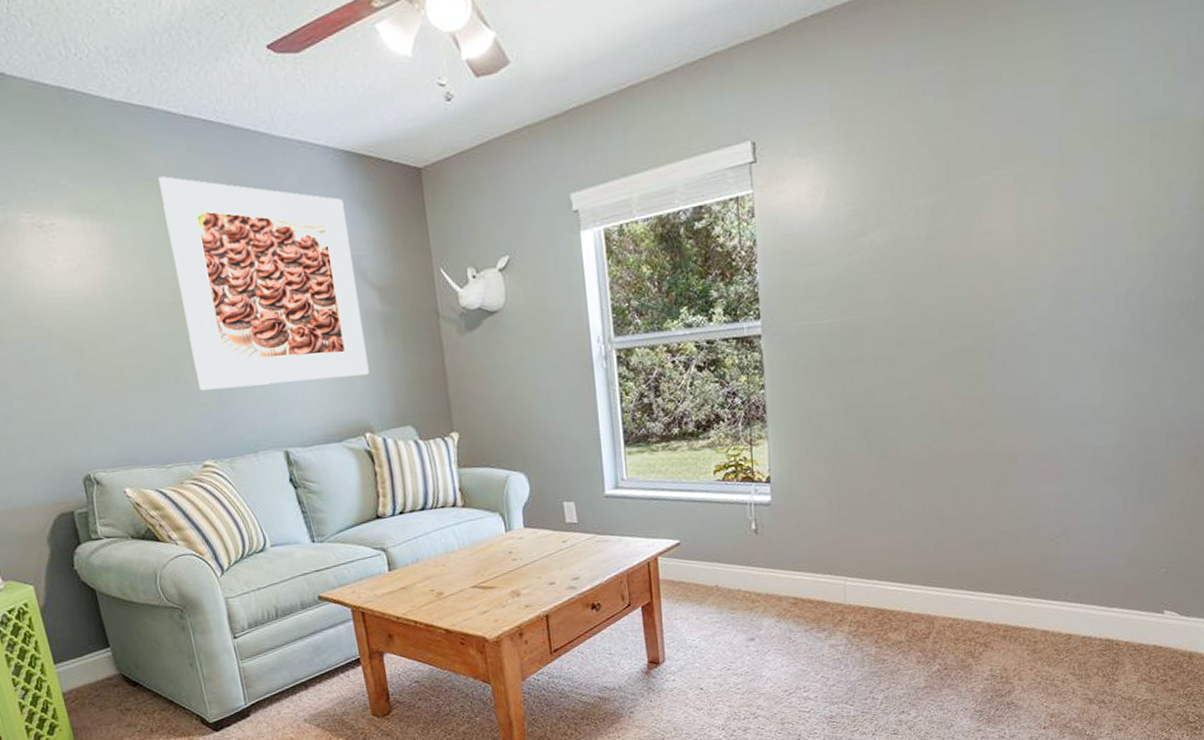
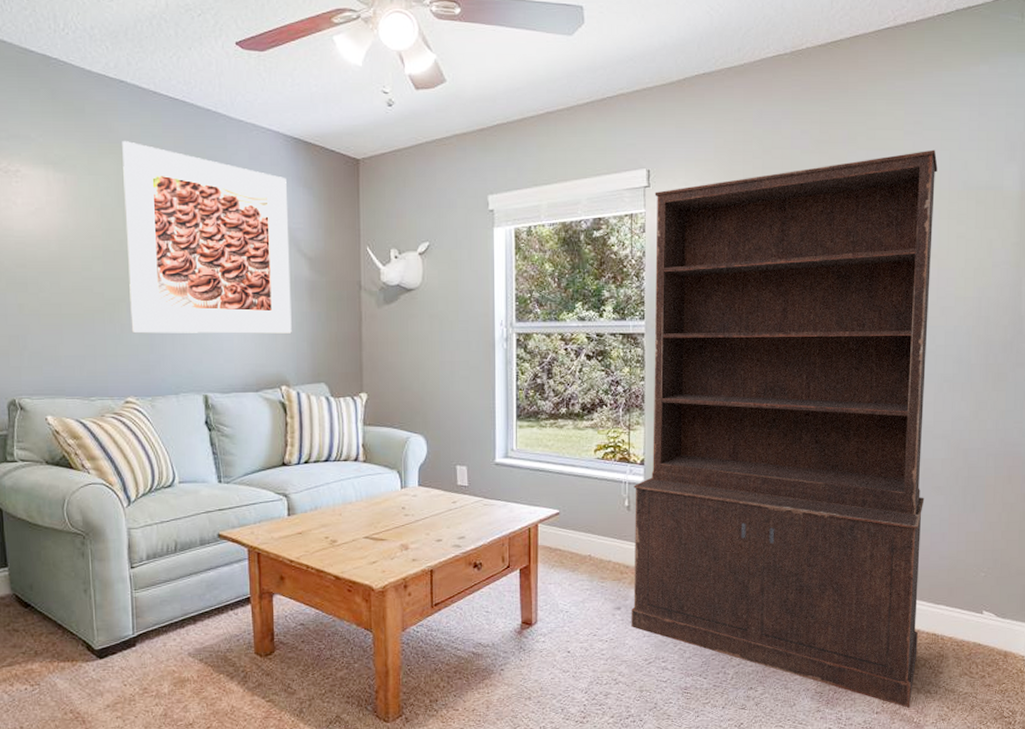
bookcase: none [760,76,1103,721] -> present [631,149,938,709]

